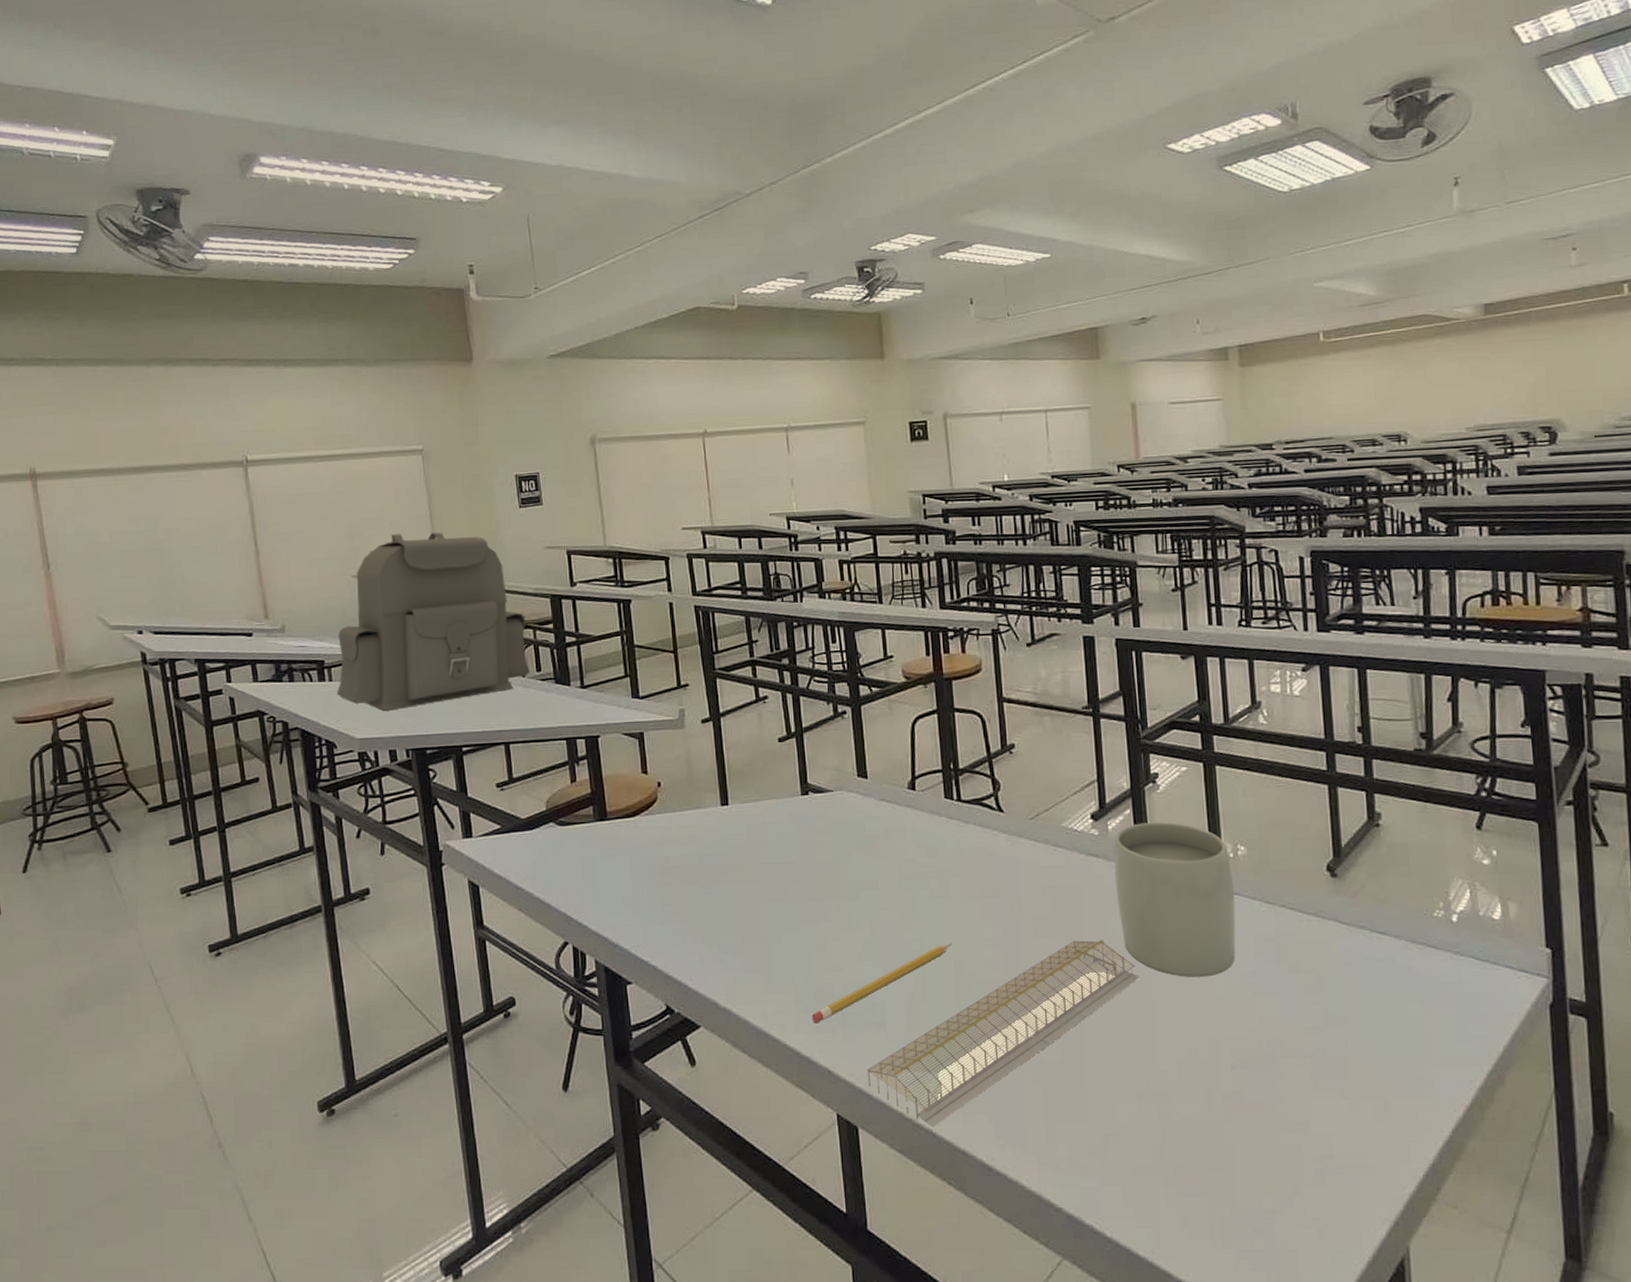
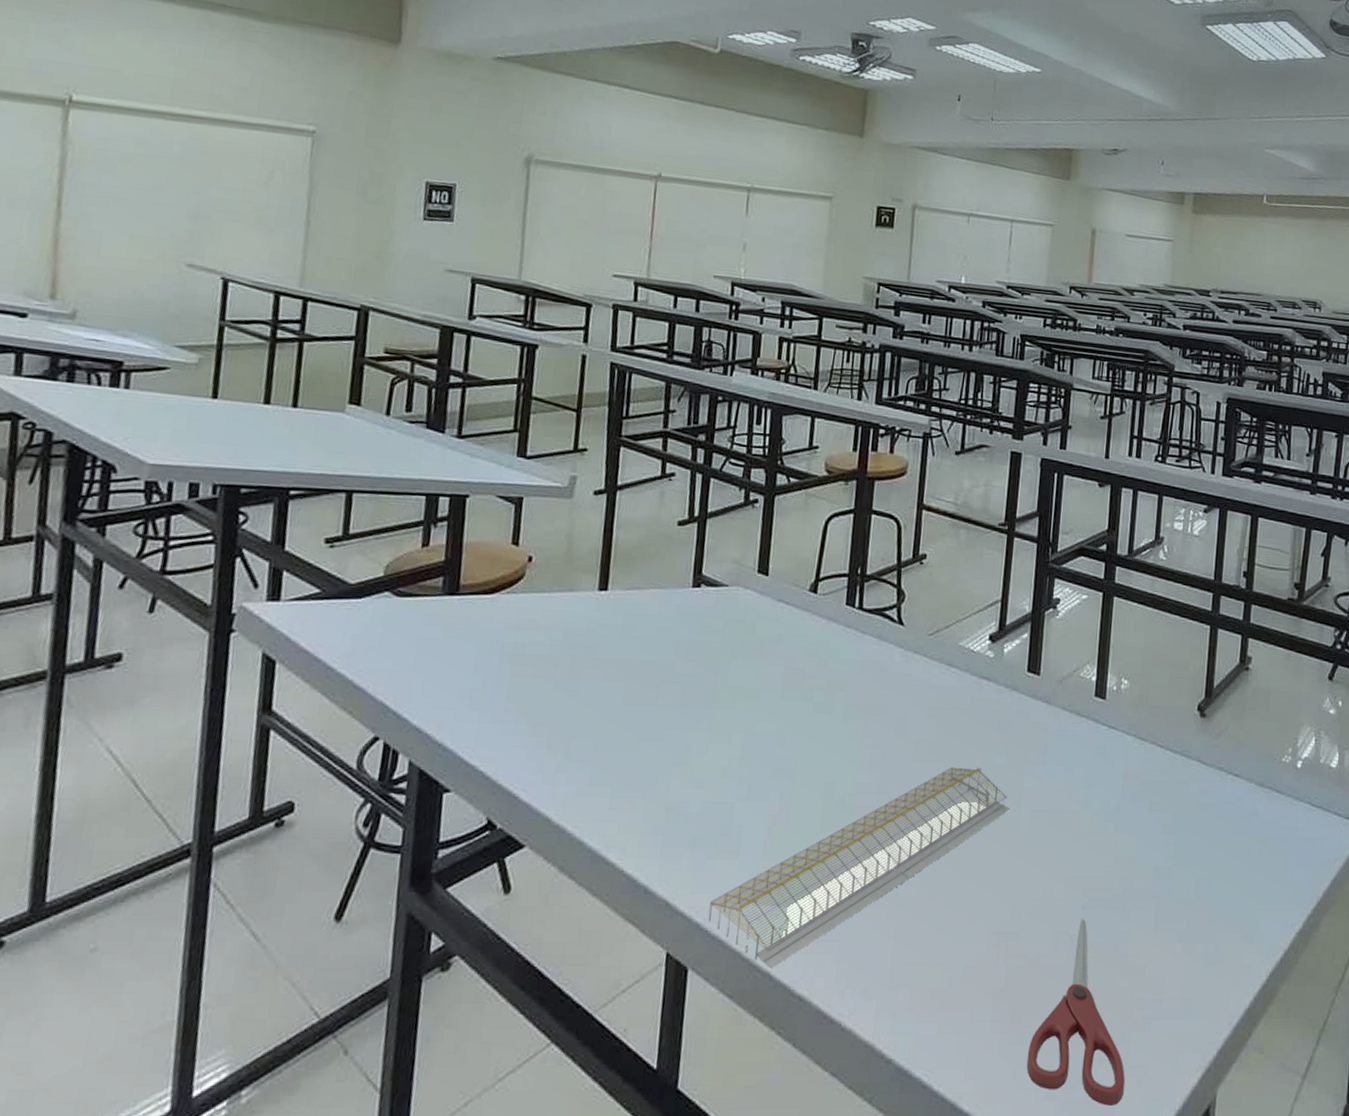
backpack: present [337,532,530,711] -> none [132,223,405,435]
pencil: present [811,943,953,1023] -> none [658,763,827,847]
mug: present [1114,822,1236,977] -> none [1000,648,1113,812]
scissors: none [1196,1077,1305,1255] -> present [1026,918,1125,1106]

